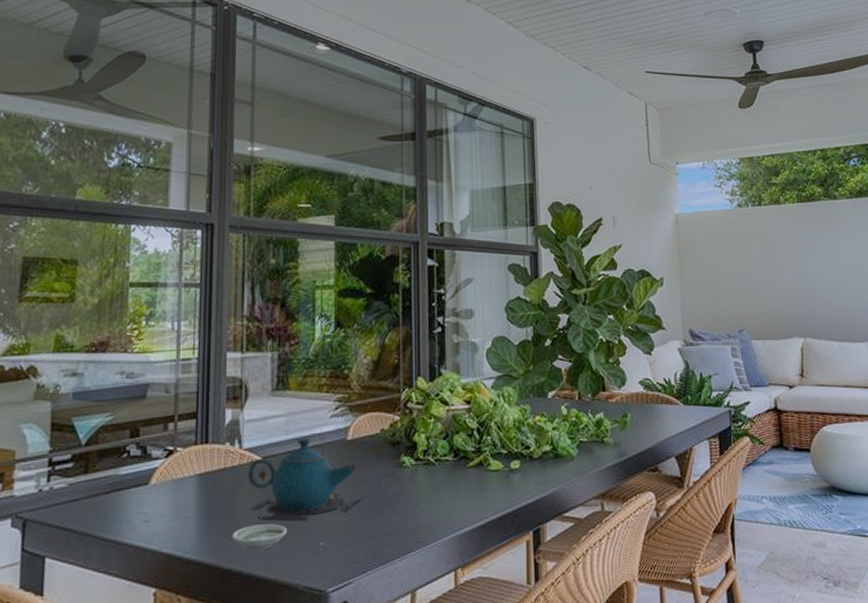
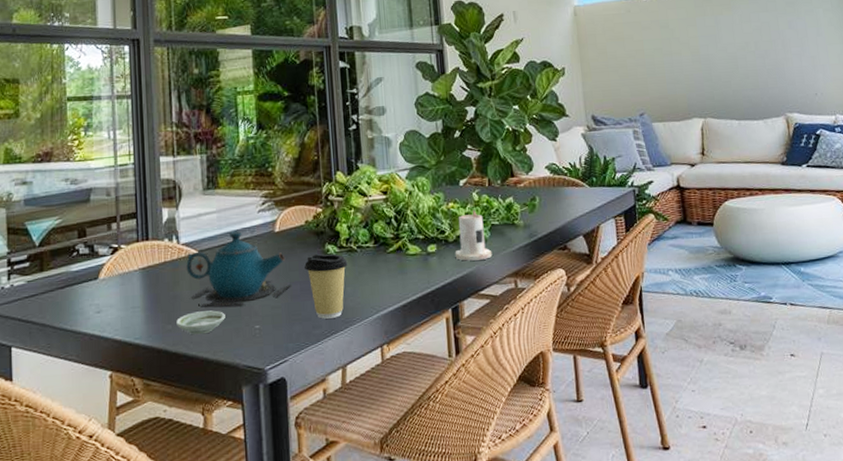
coffee cup: none [377,465,424,538] -> present [305,253,348,319]
candle: none [539,424,579,480] -> present [455,209,493,261]

